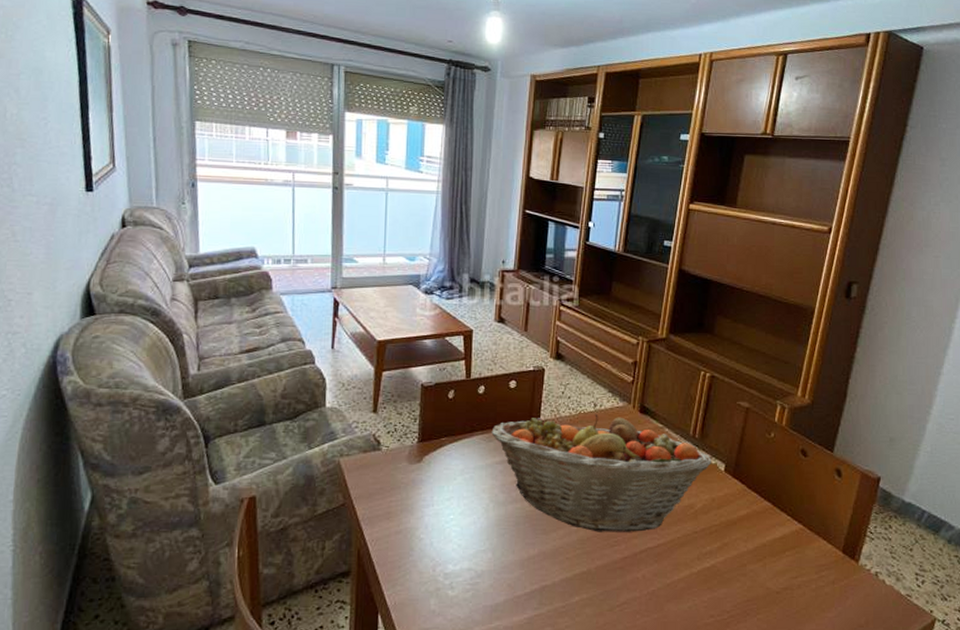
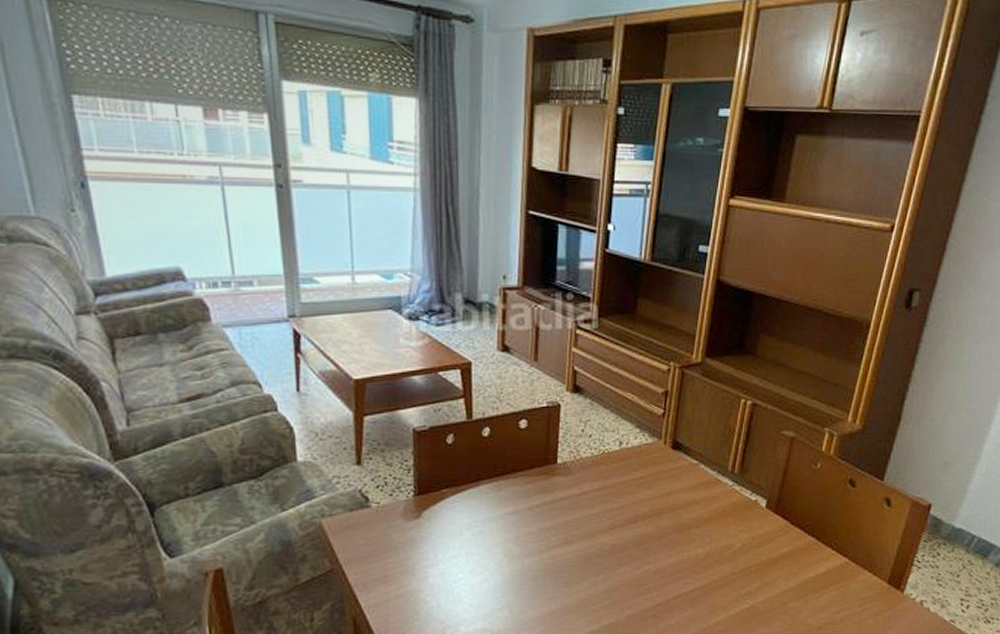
fruit basket: present [491,414,711,532] -> none [501,453,751,581]

